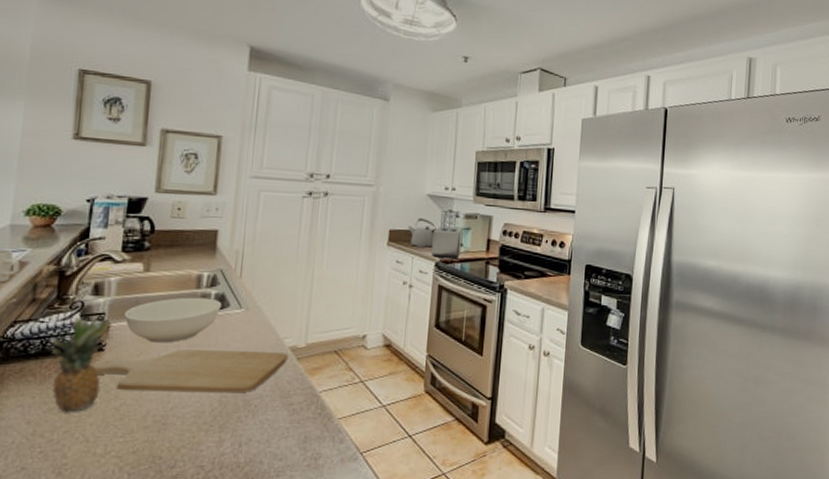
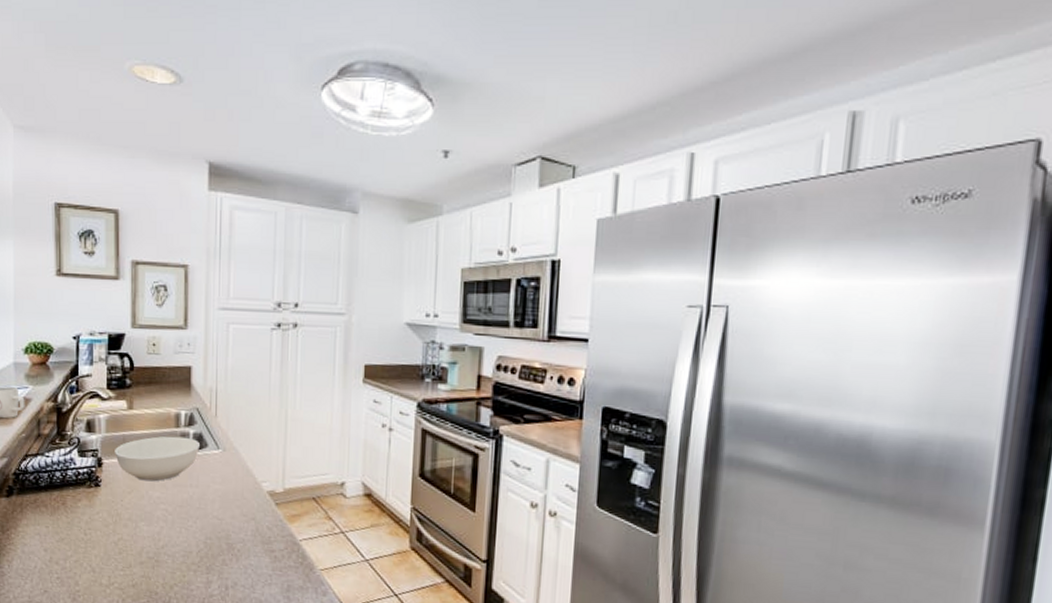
fruit: present [48,317,114,412] -> none [54,453,107,543]
chopping board: present [91,349,289,393] -> none [91,488,268,536]
kettle: present [408,217,436,248] -> none [385,350,417,386]
toaster: present [431,227,463,260] -> none [413,361,449,399]

